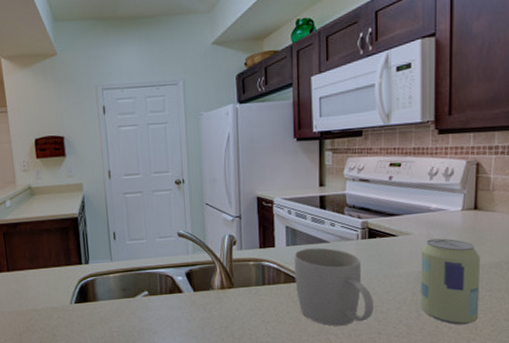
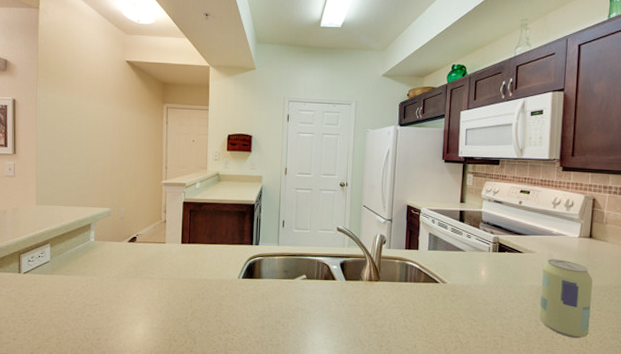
mug: present [294,247,373,326] -> none [433,254,499,326]

